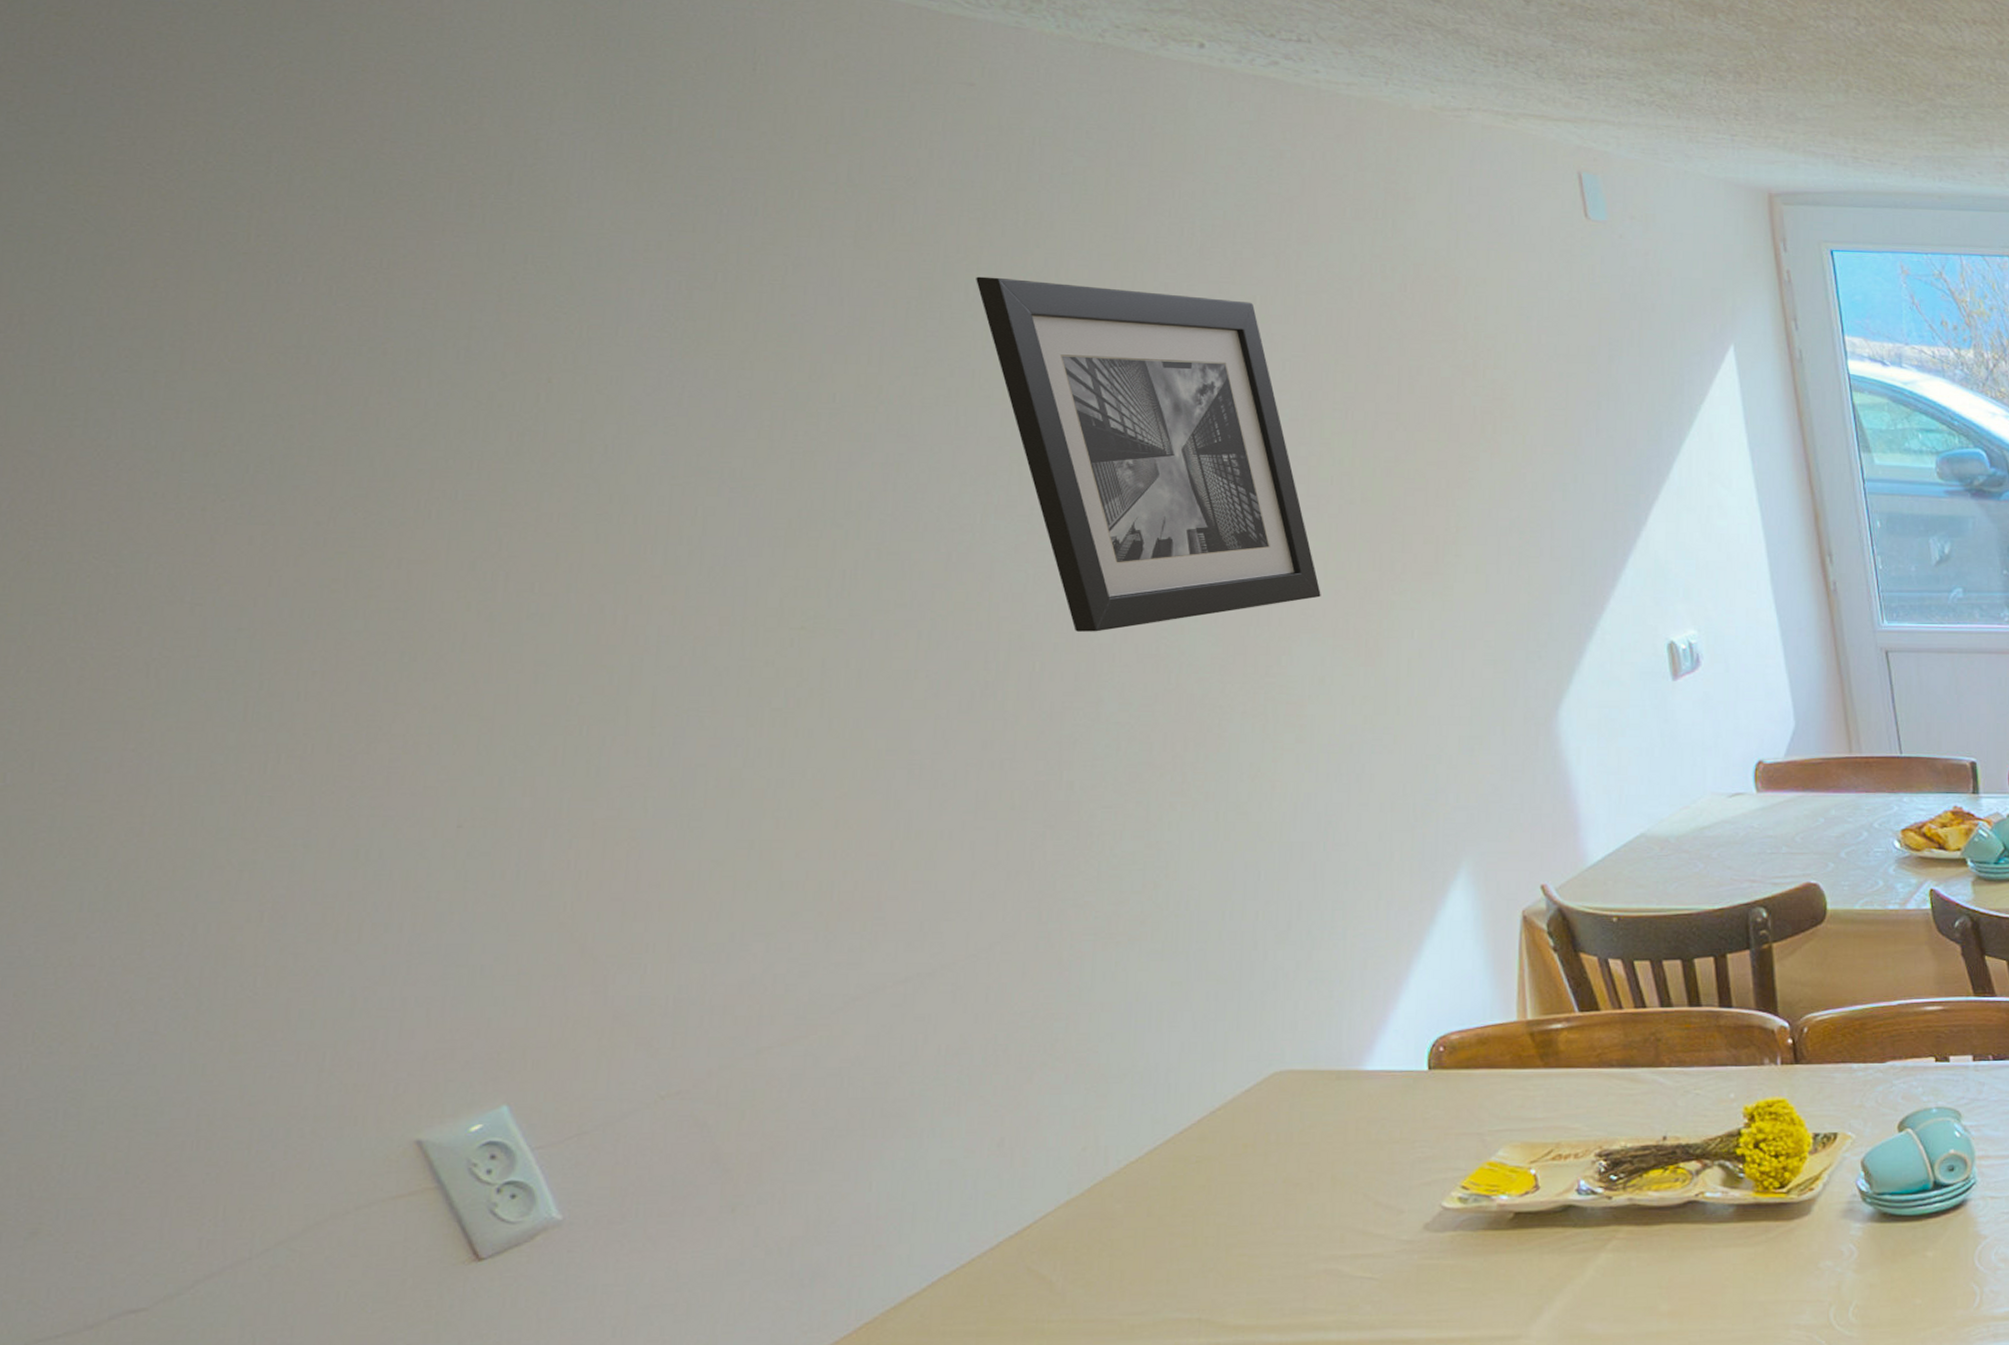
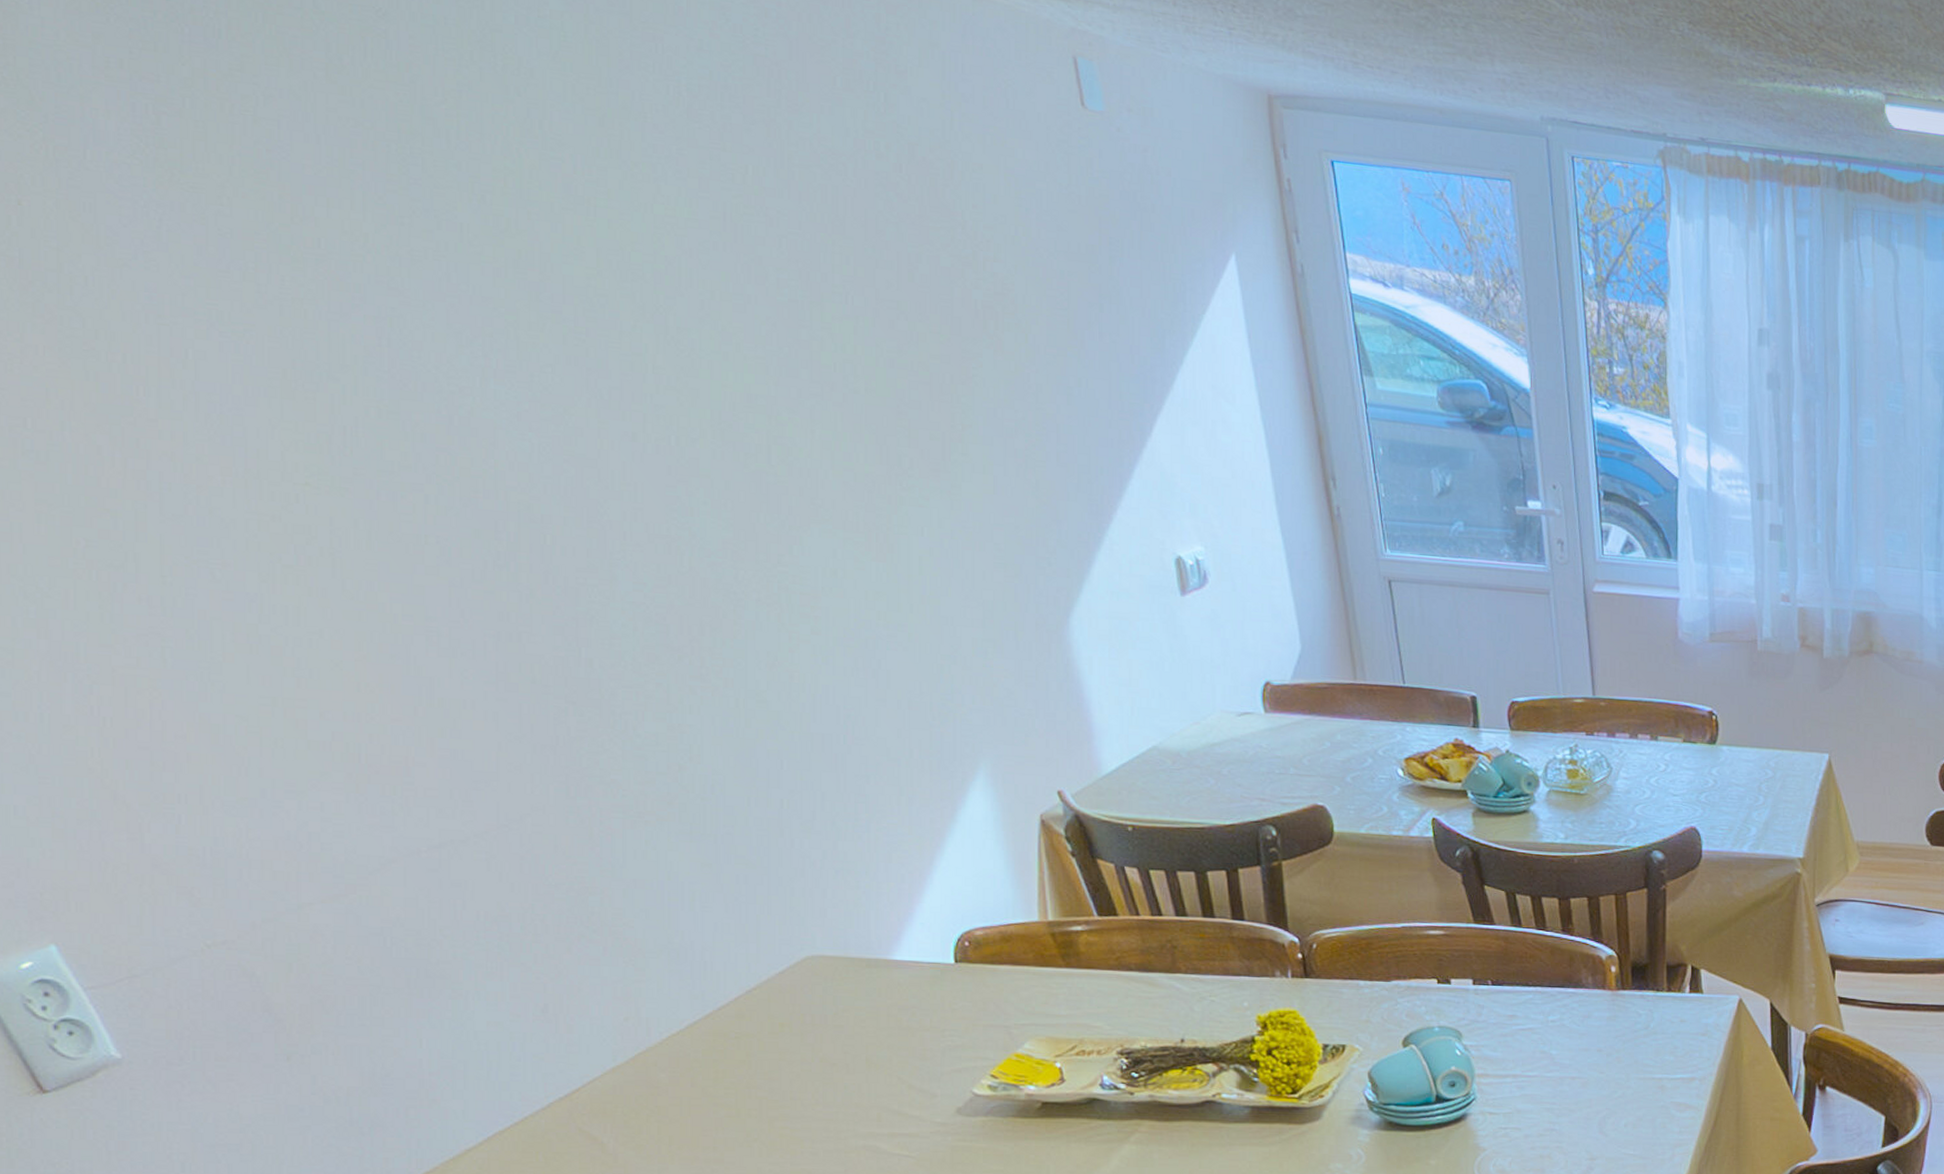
wall art: present [976,276,1321,632] -> none [457,123,829,509]

